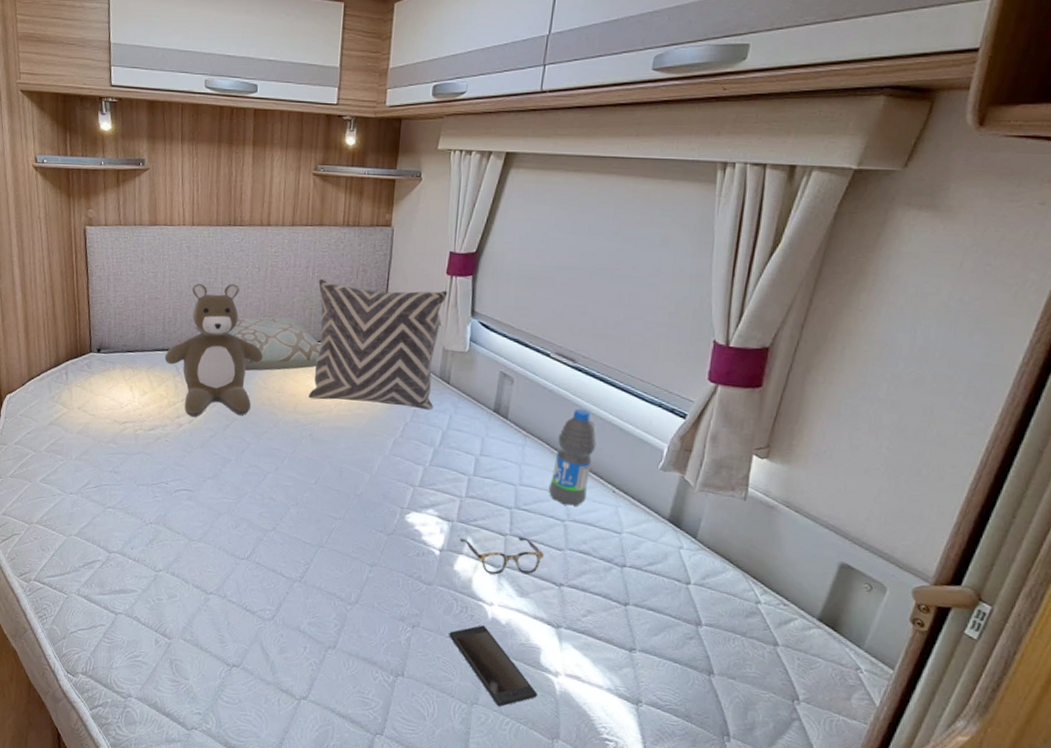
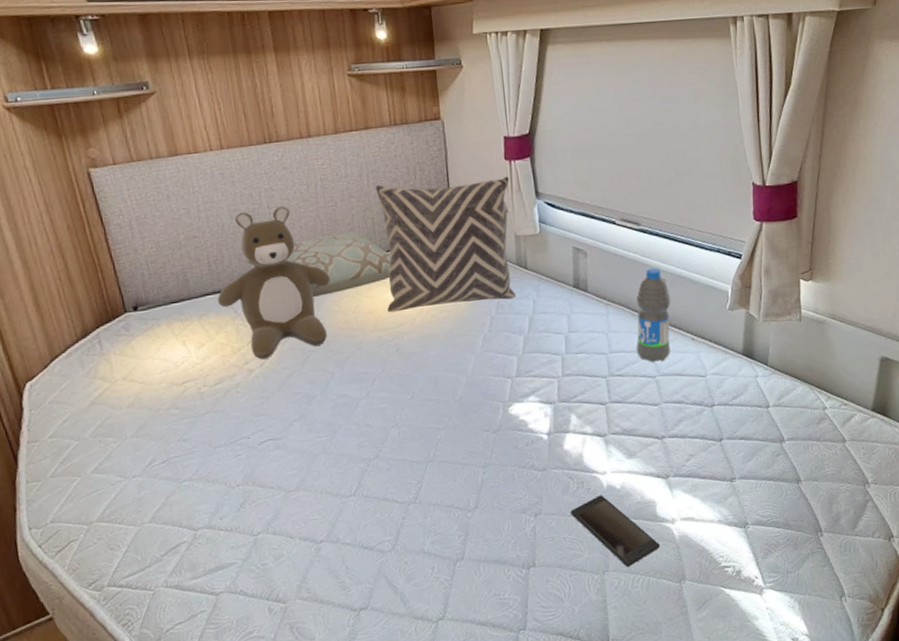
eyeglasses: present [459,537,544,575] -> none [564,401,643,445]

